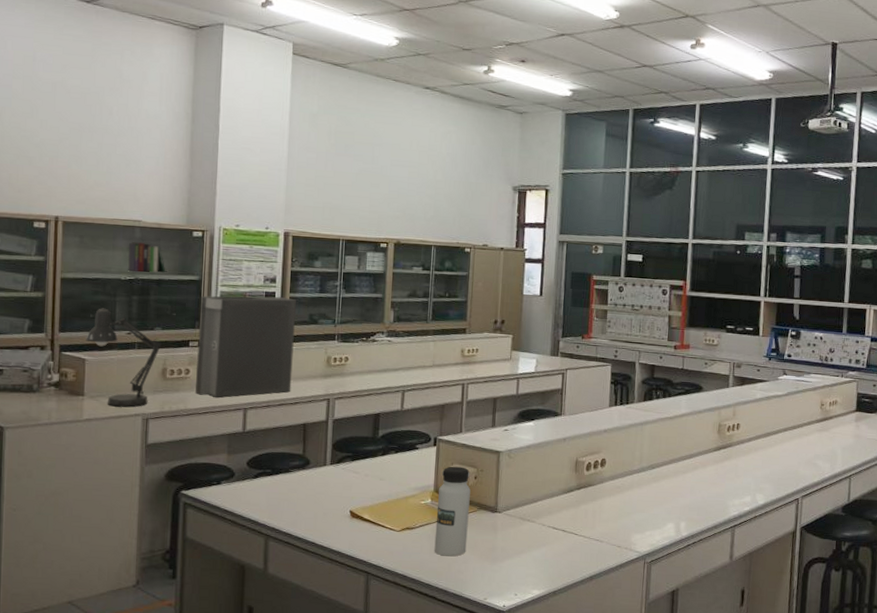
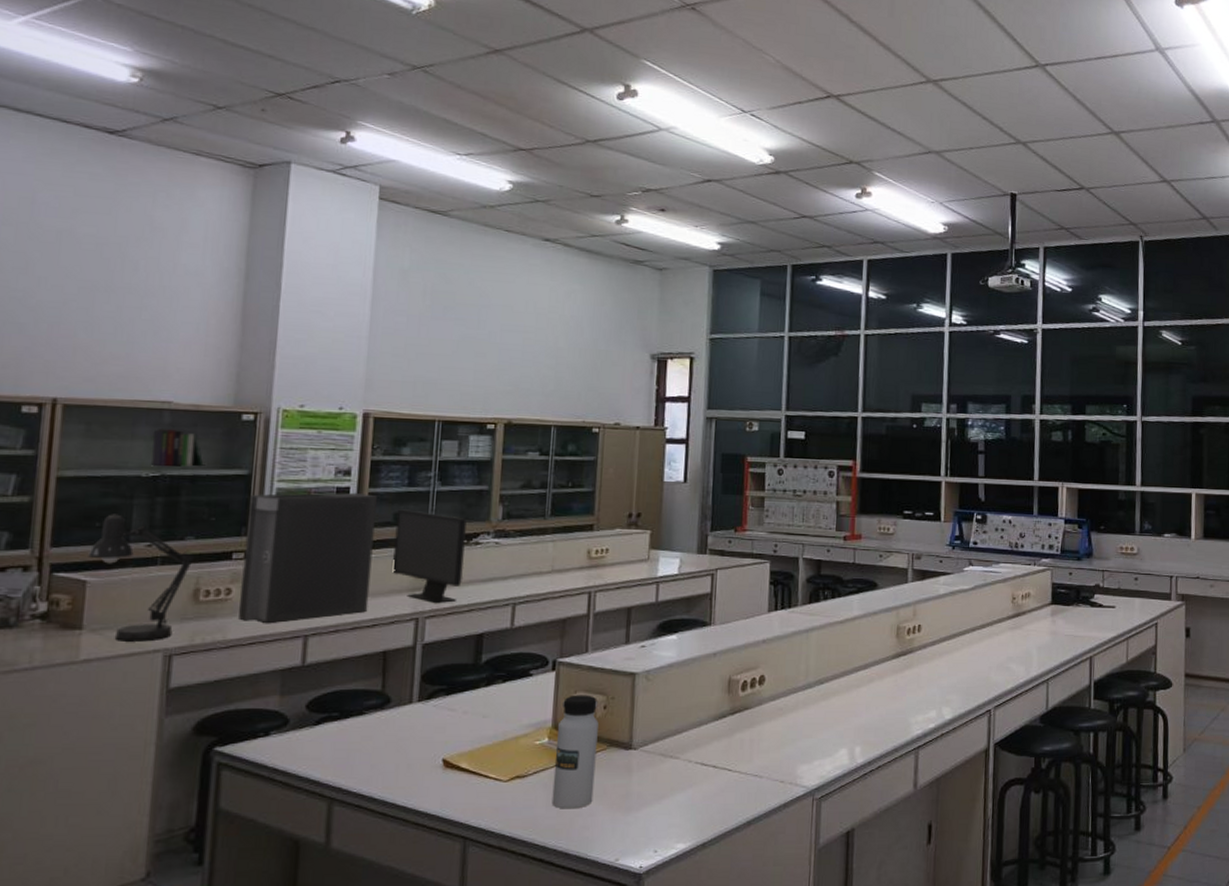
computer monitor: none [309,311,366,389] -> present [392,509,467,604]

